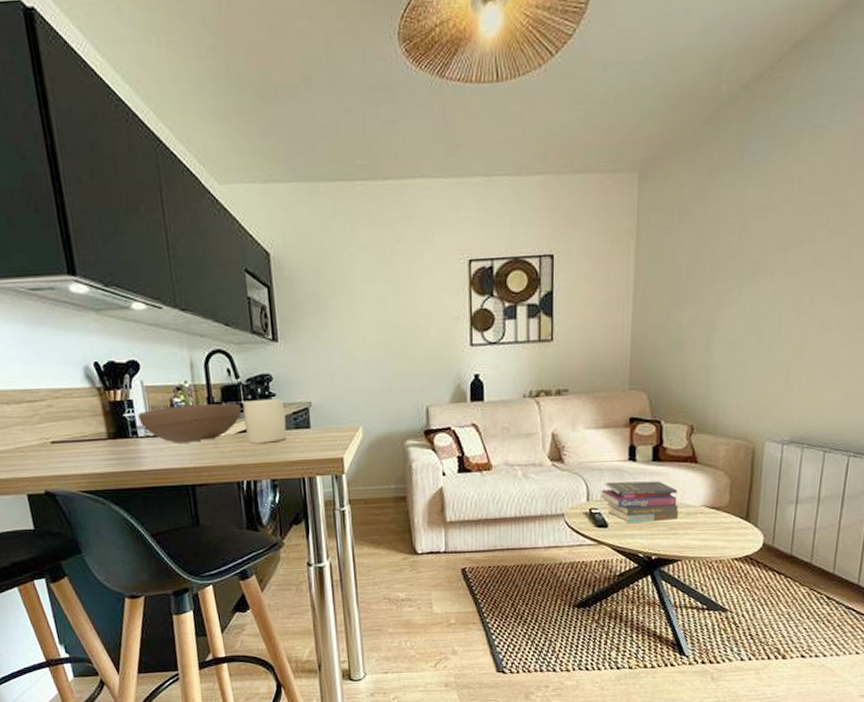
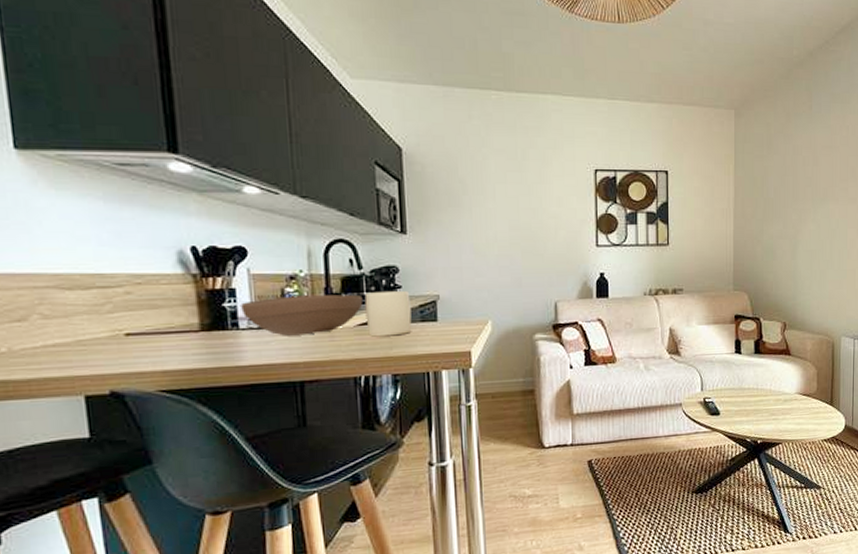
books: present [600,481,678,523] -> none [713,371,777,411]

